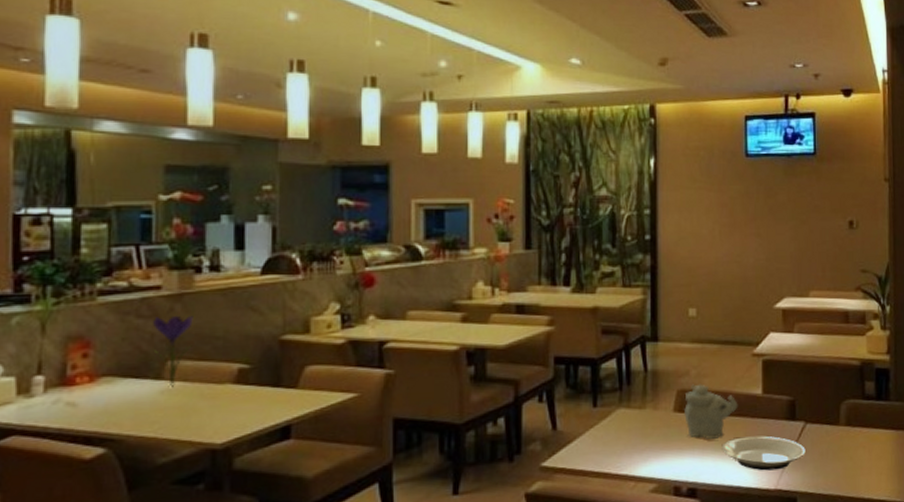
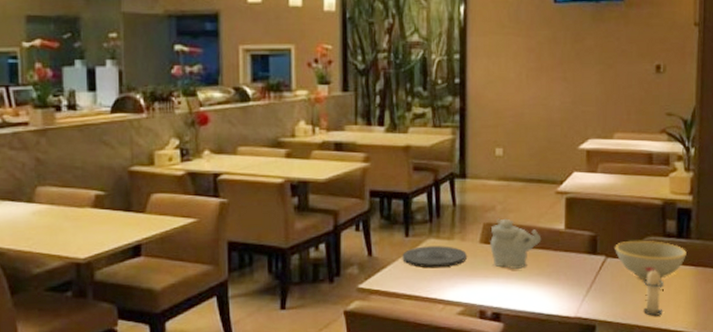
flower: present [152,315,193,387] -> none [22,147,57,209]
plate: none [590,416,660,442] -> present [402,246,467,268]
plate: present [721,435,806,471] -> none [525,267,606,300]
bowl: none [814,403,886,447] -> present [615,240,687,281]
candle: none [844,433,865,485] -> present [643,268,664,316]

